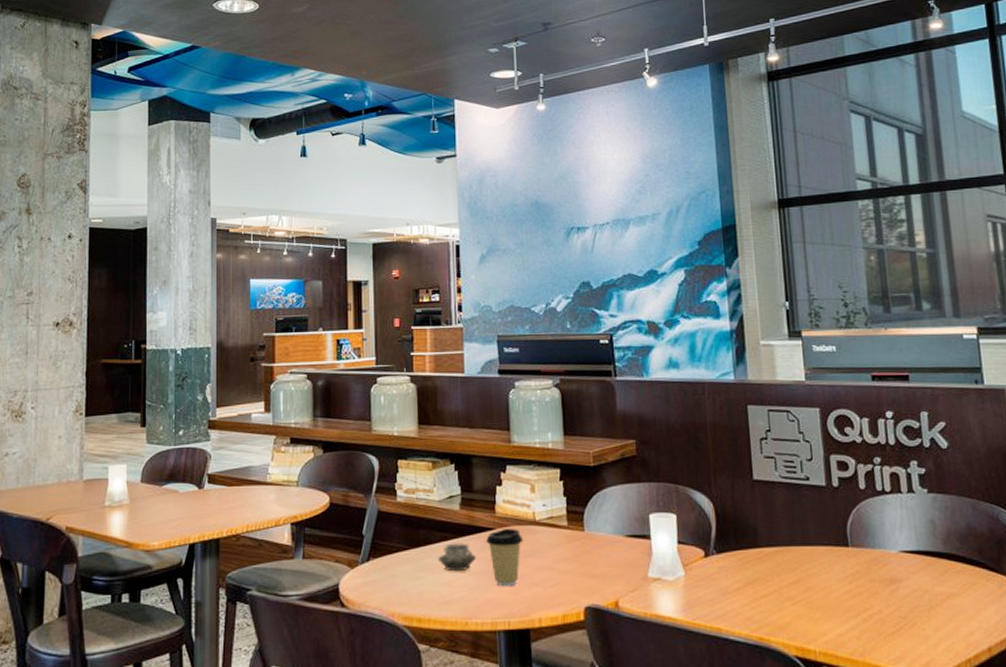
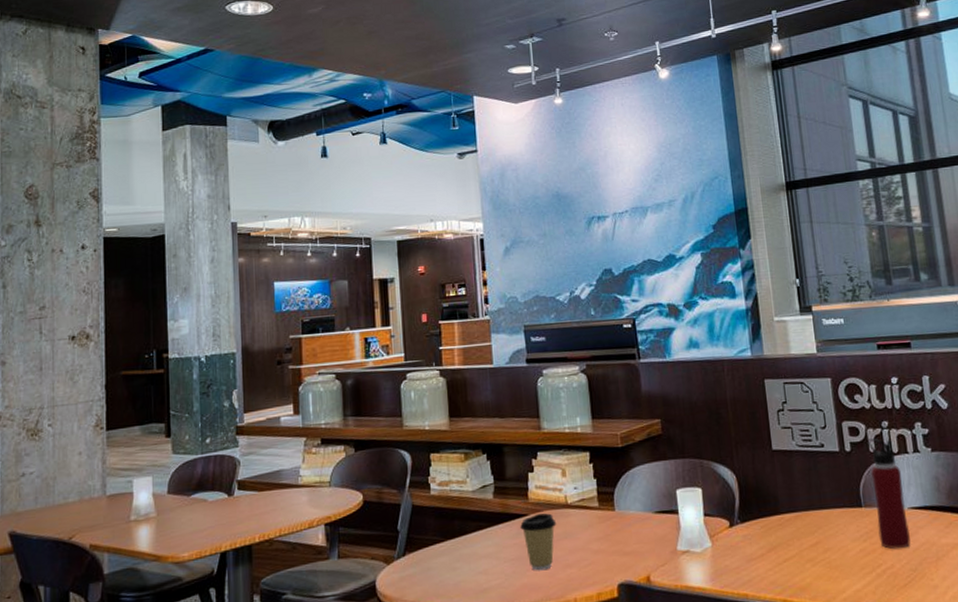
cup: present [437,543,477,572] -> none [473,530,512,560]
water bottle: none [857,475,901,594] -> present [867,438,911,549]

